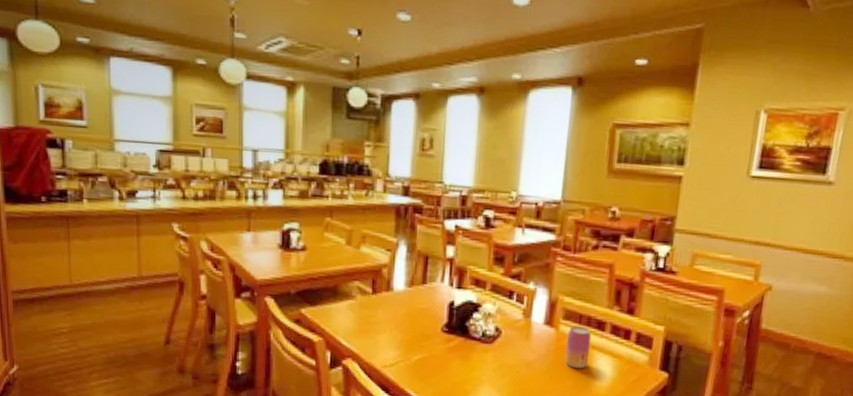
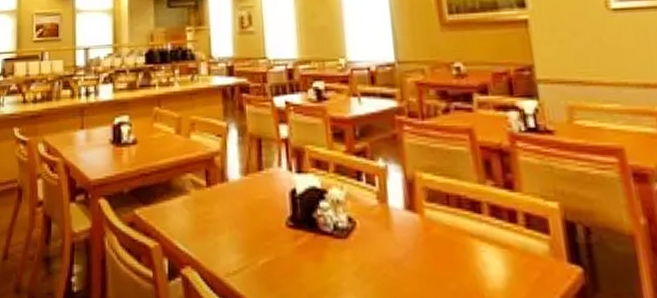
beer can: present [564,325,592,369] -> none [435,208,472,267]

